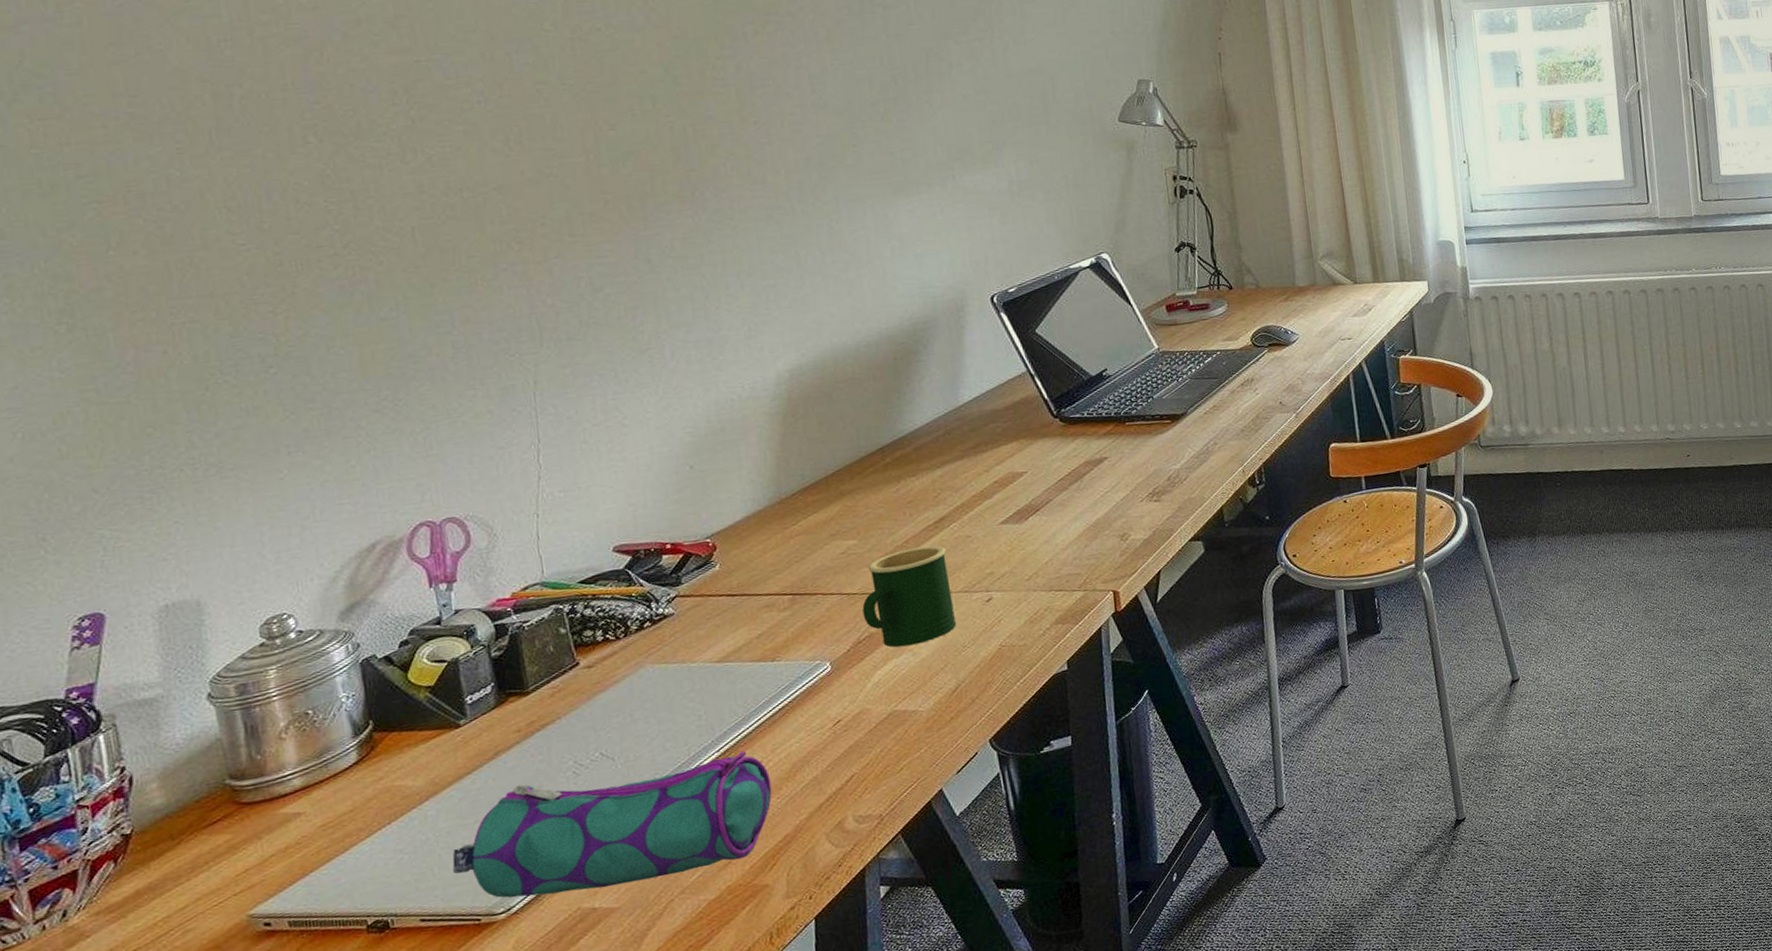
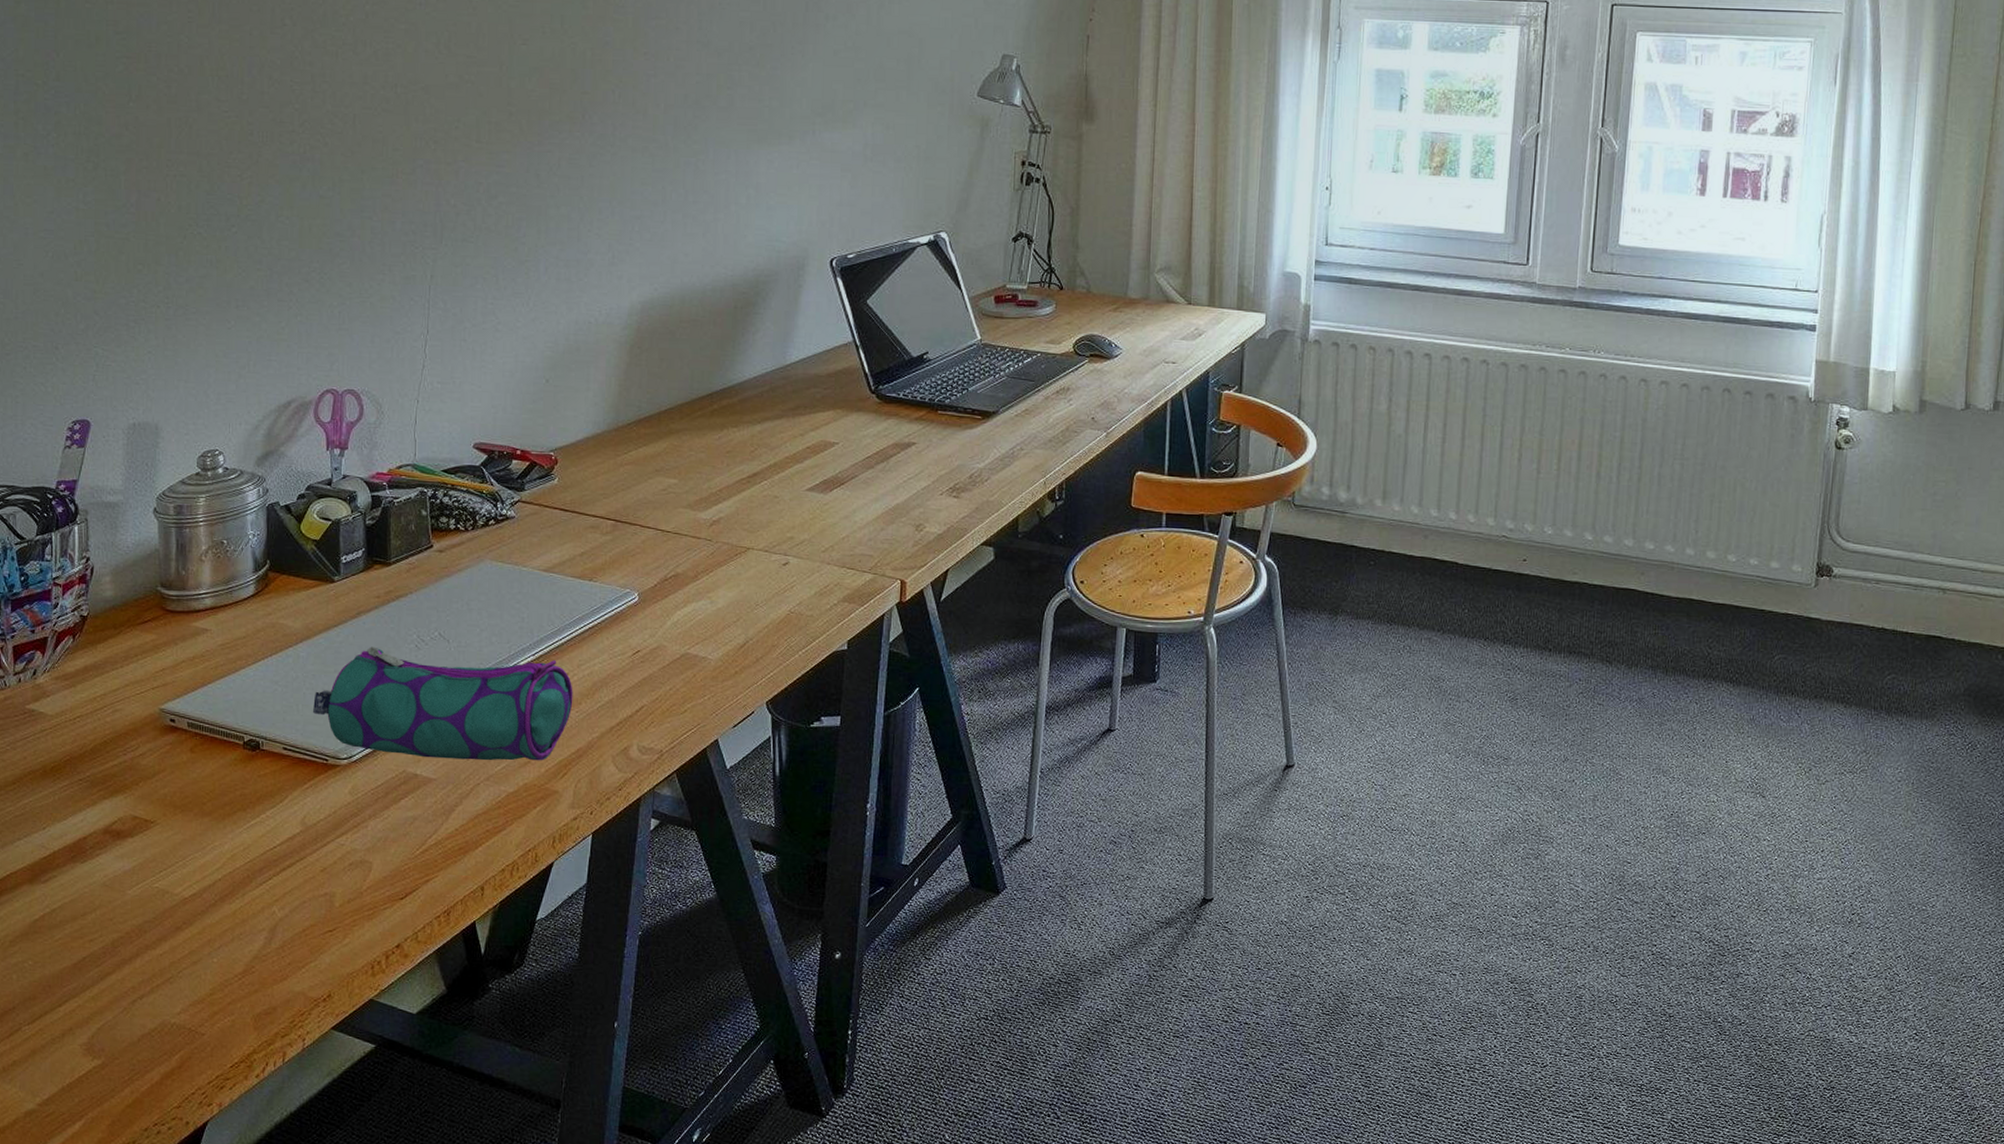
mug: present [862,545,957,648] -> none [673,498,754,593]

